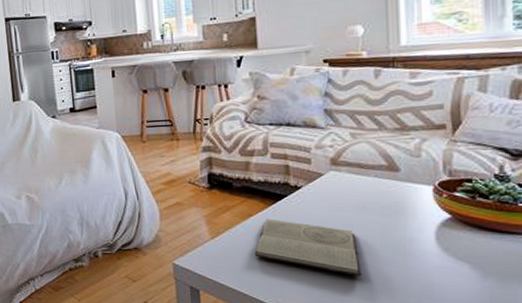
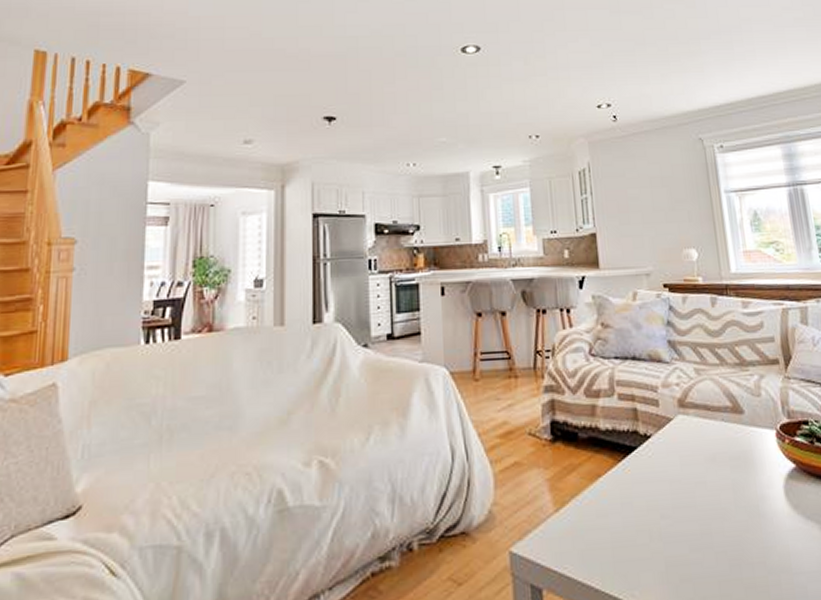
book: present [254,219,361,276] -> none [605,479,719,550]

